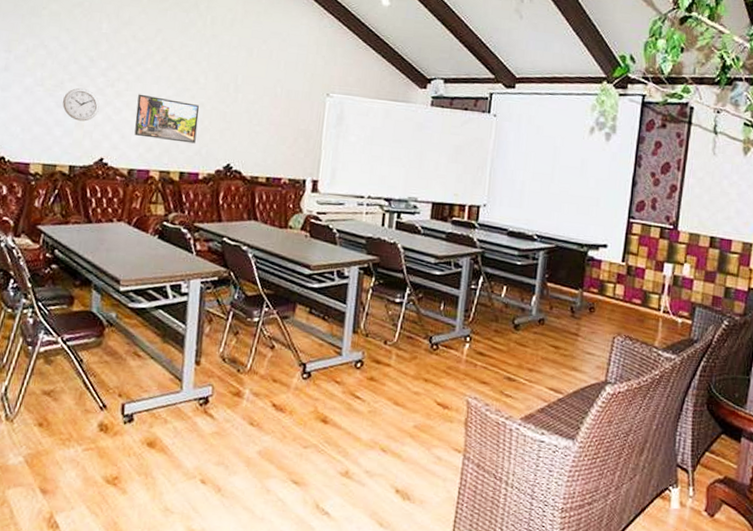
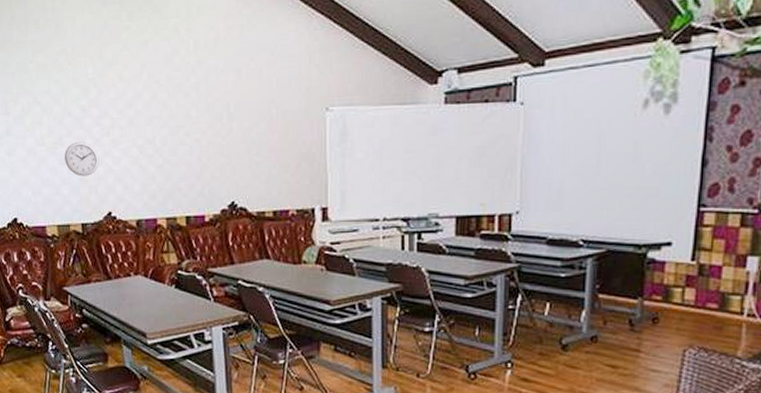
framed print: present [134,94,200,144] -> none [134,138,197,185]

